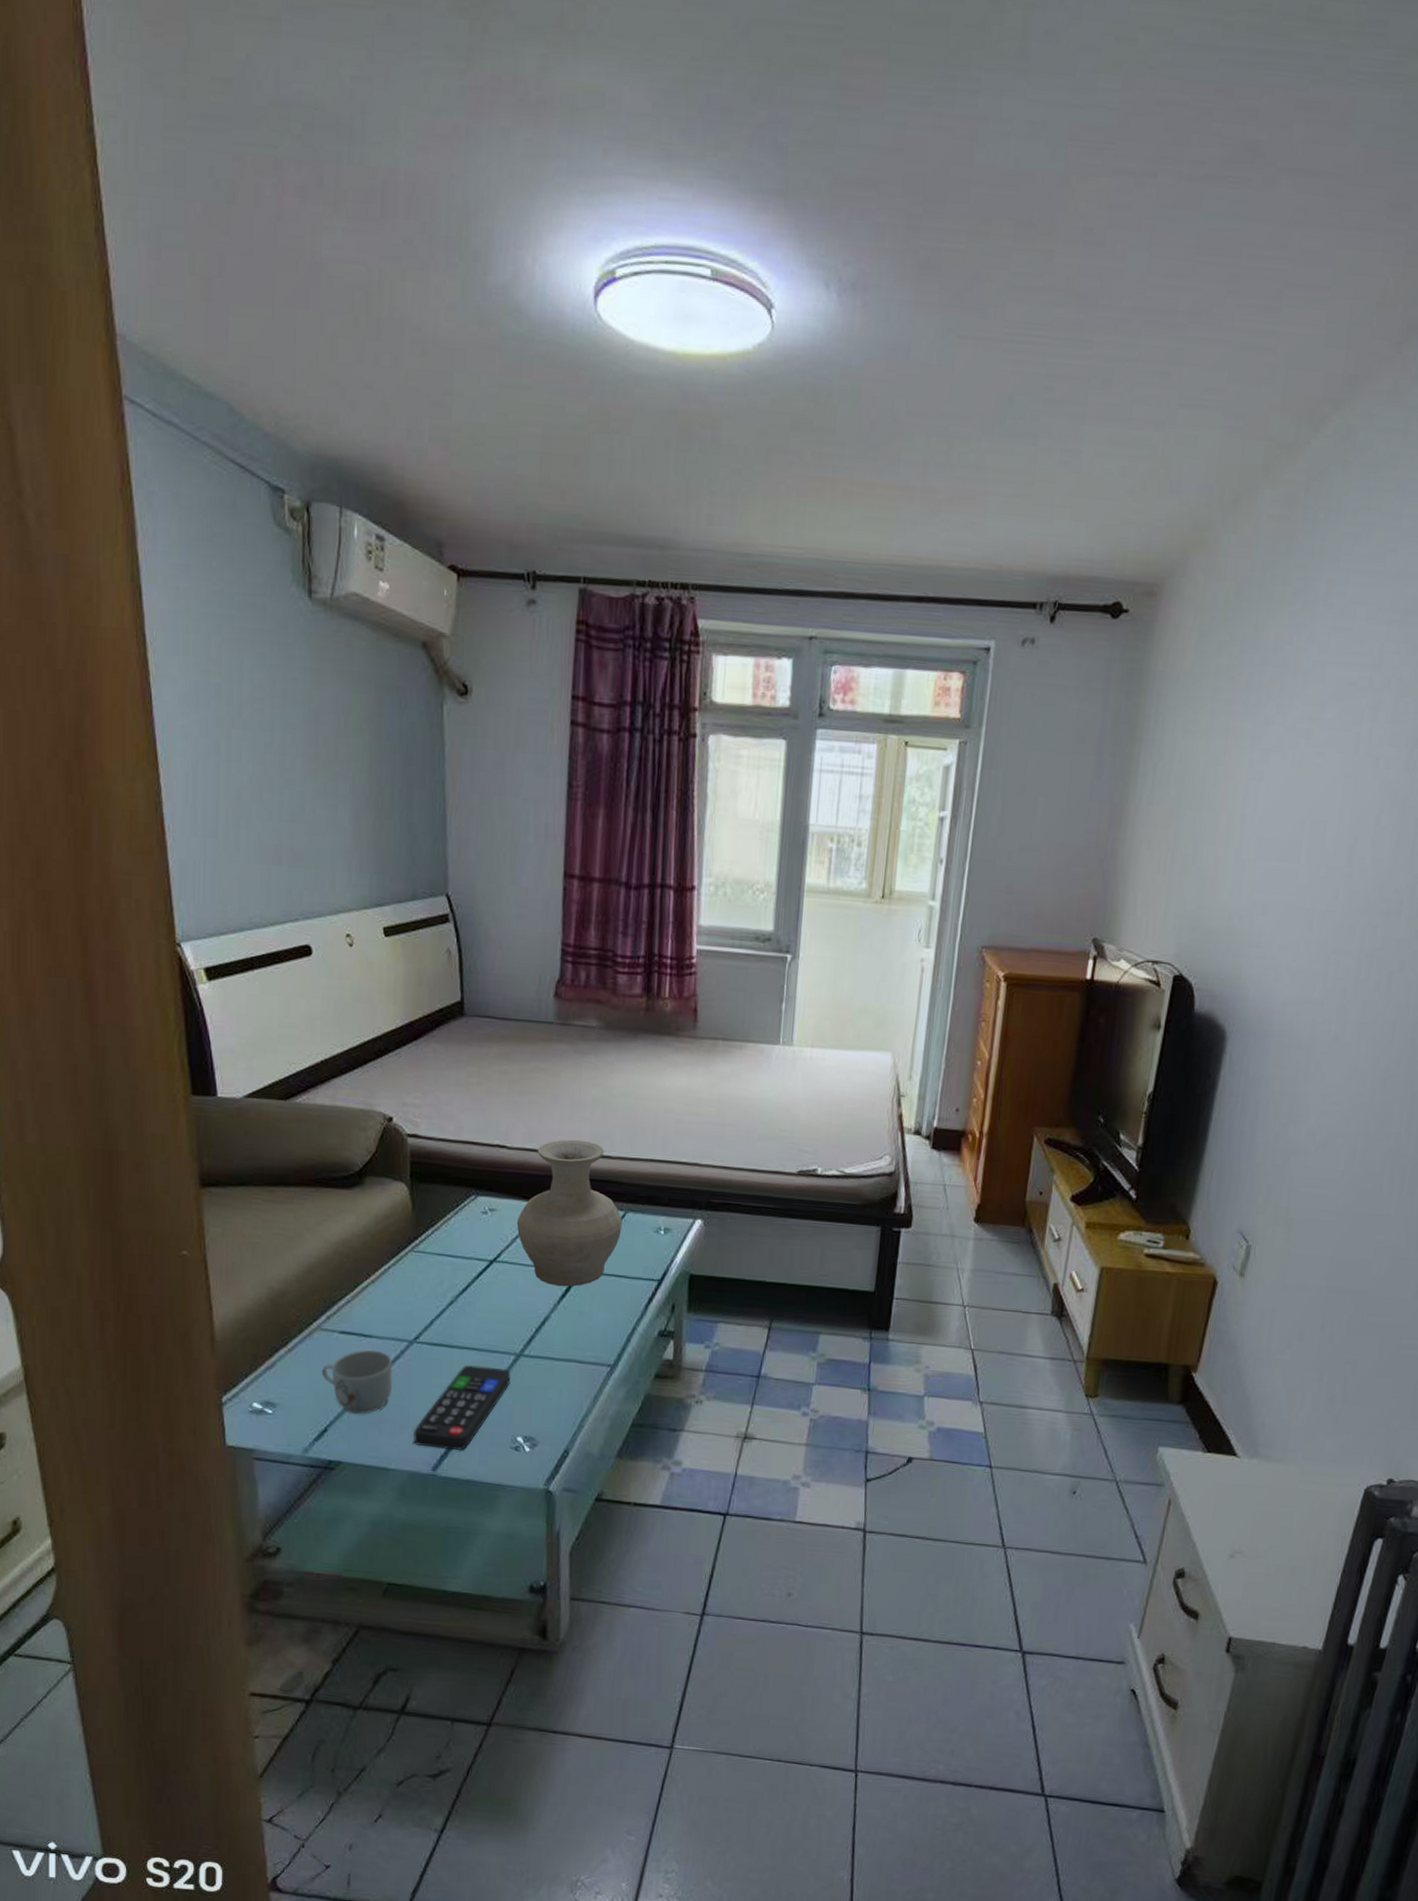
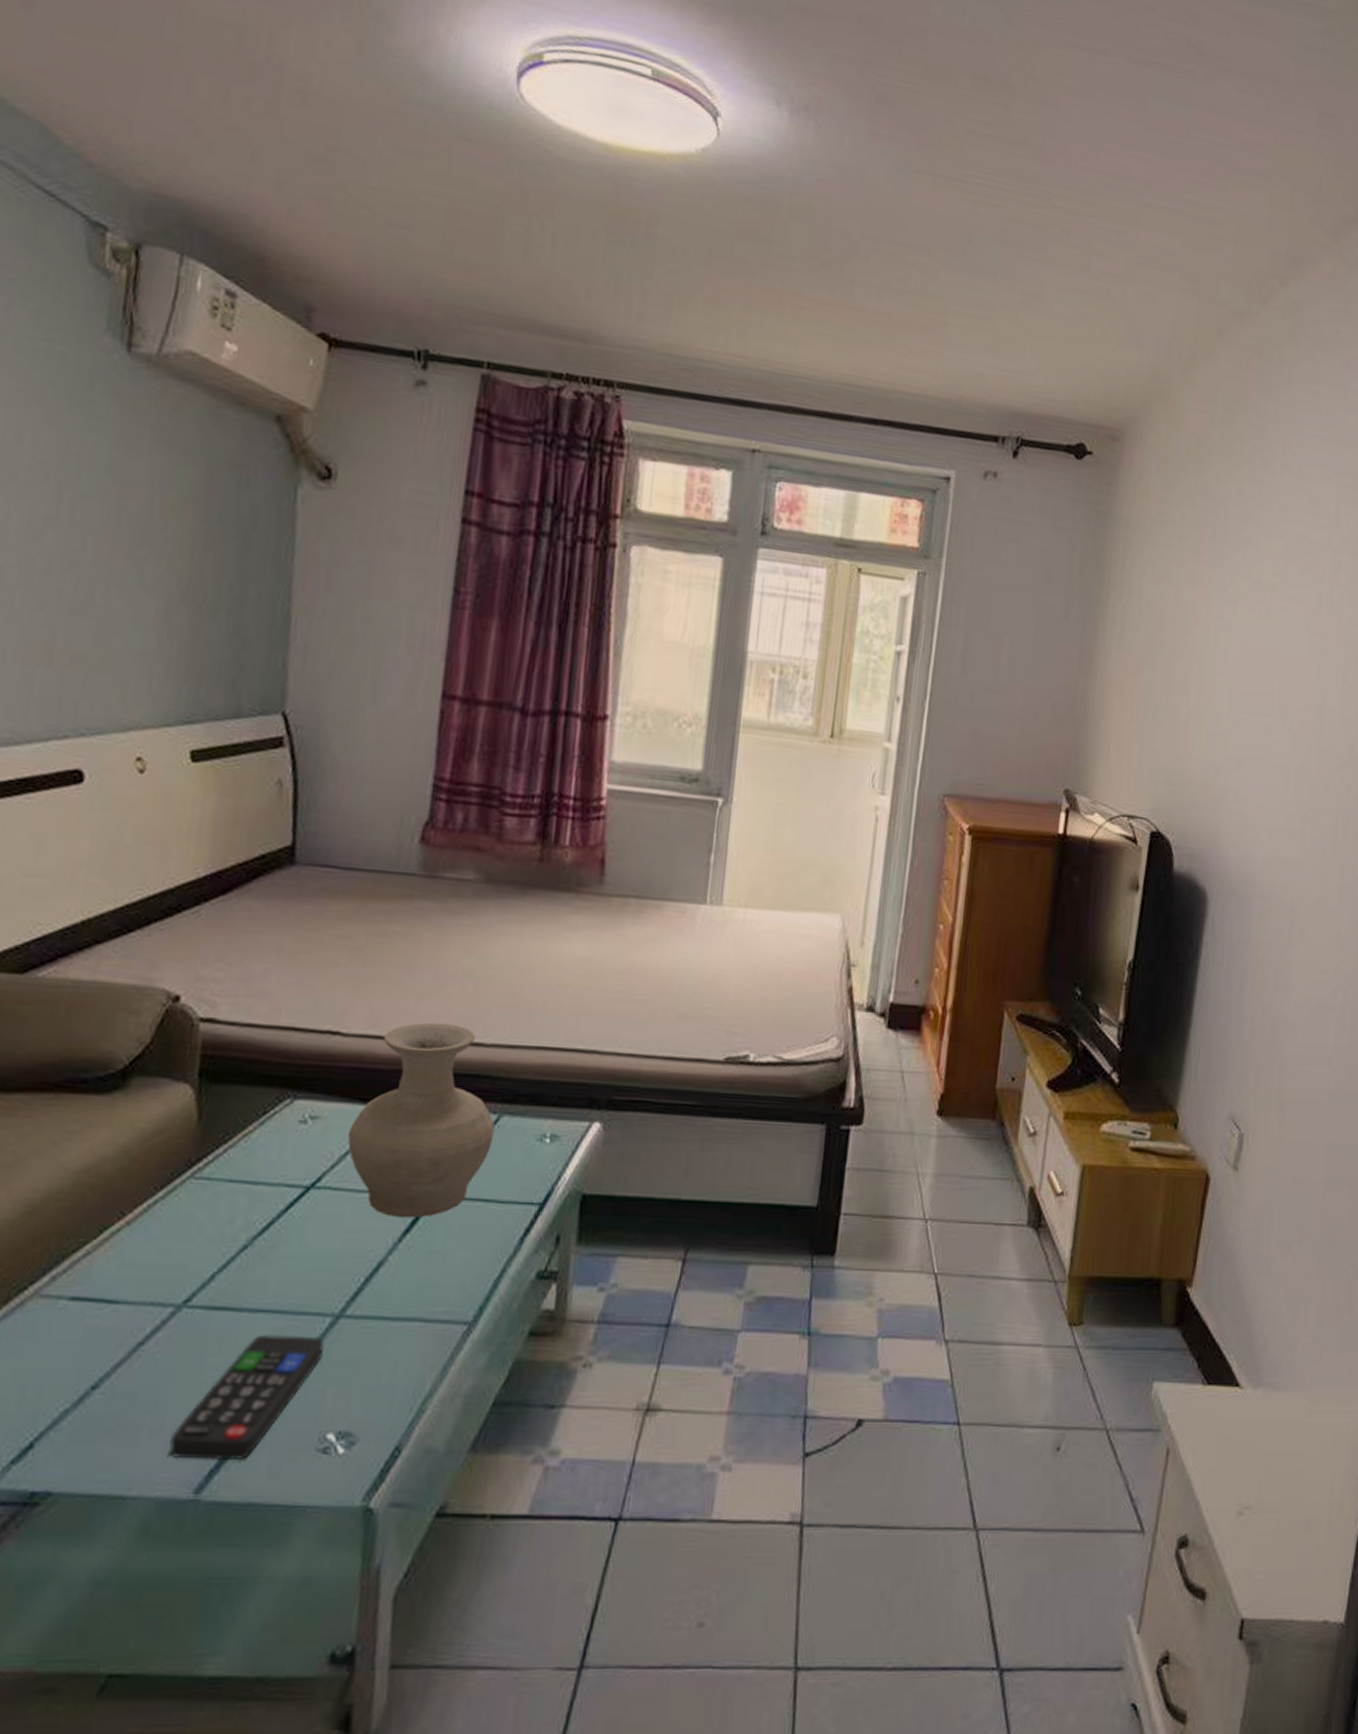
mug: present [321,1350,393,1415] -> none [33,1321,147,1419]

